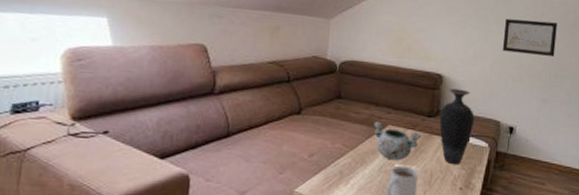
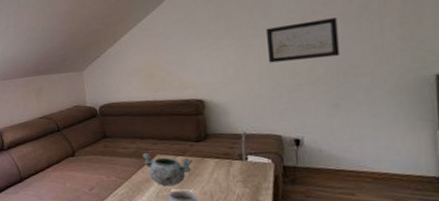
vase: present [439,88,474,165] -> none [208,110,250,185]

